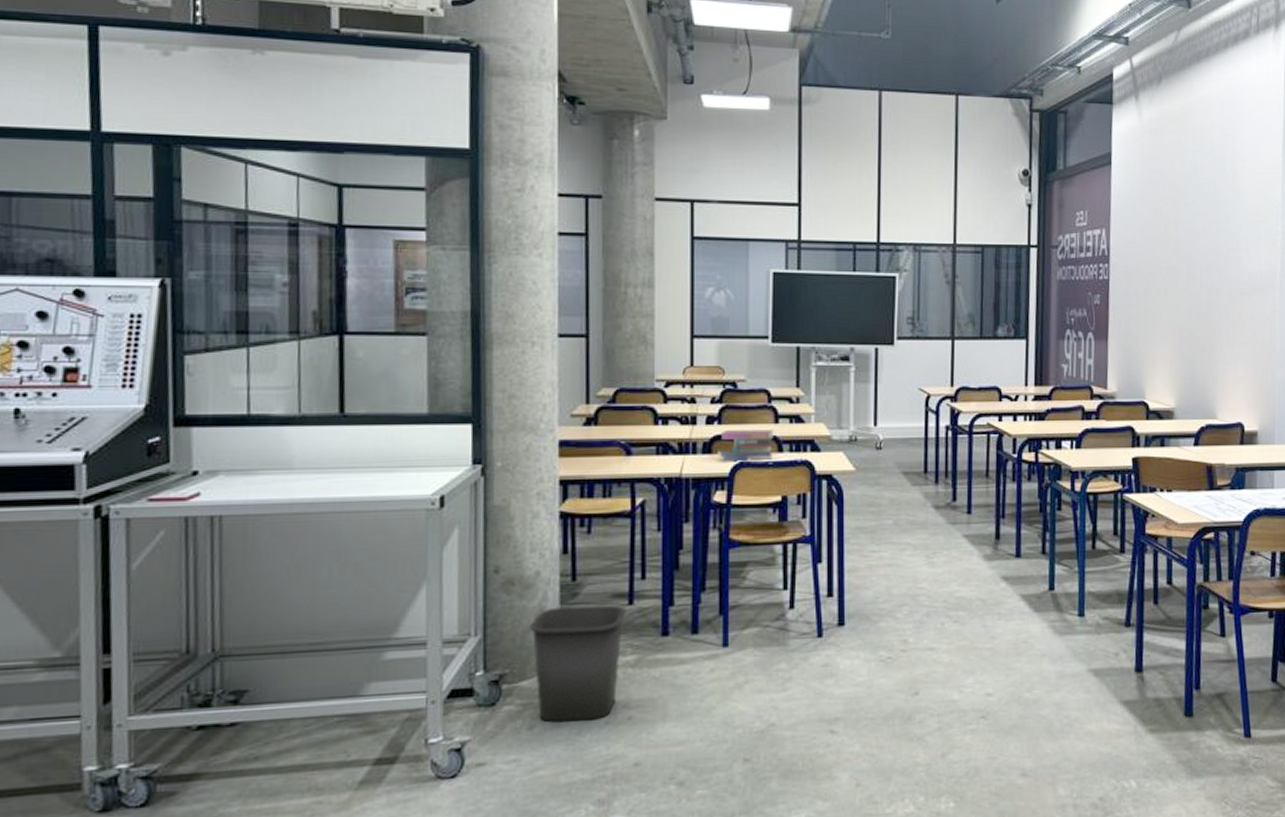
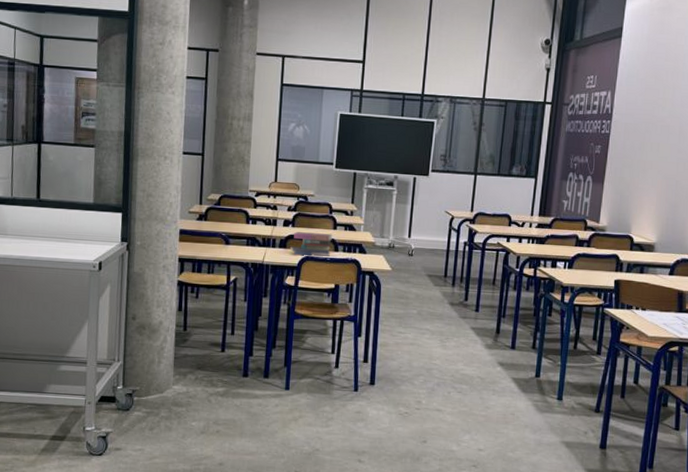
waste bin: present [529,604,626,723] -> none [154,348,220,430]

